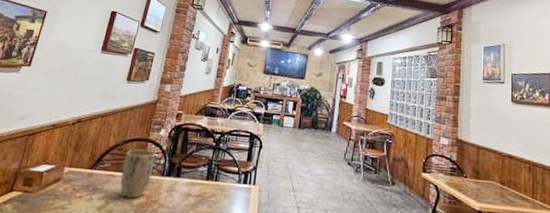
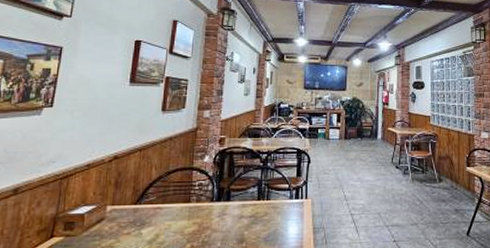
plant pot: present [120,149,156,199] -> none [168,178,203,228]

